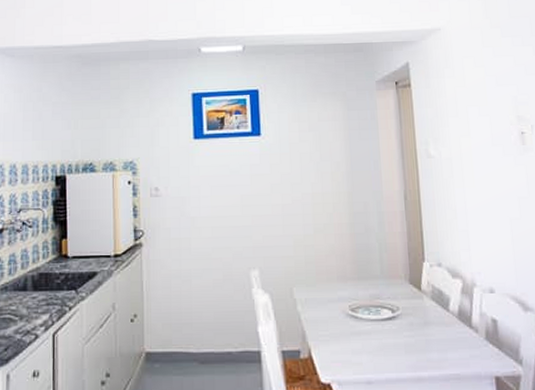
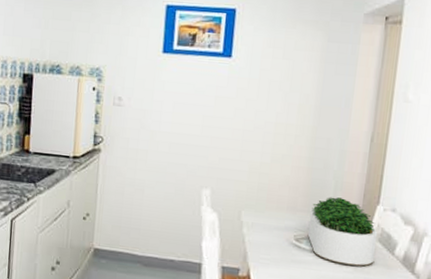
potted plant: none [360,260,432,329] -> present [307,197,378,267]

